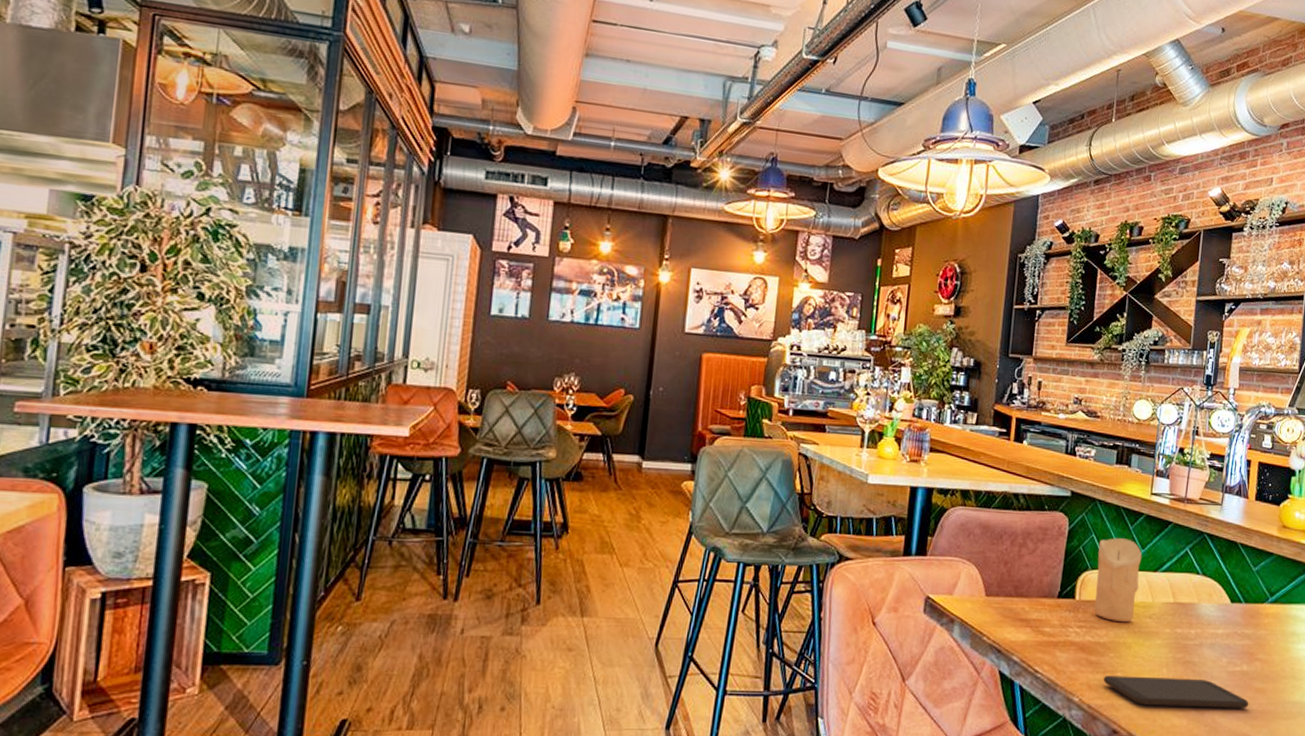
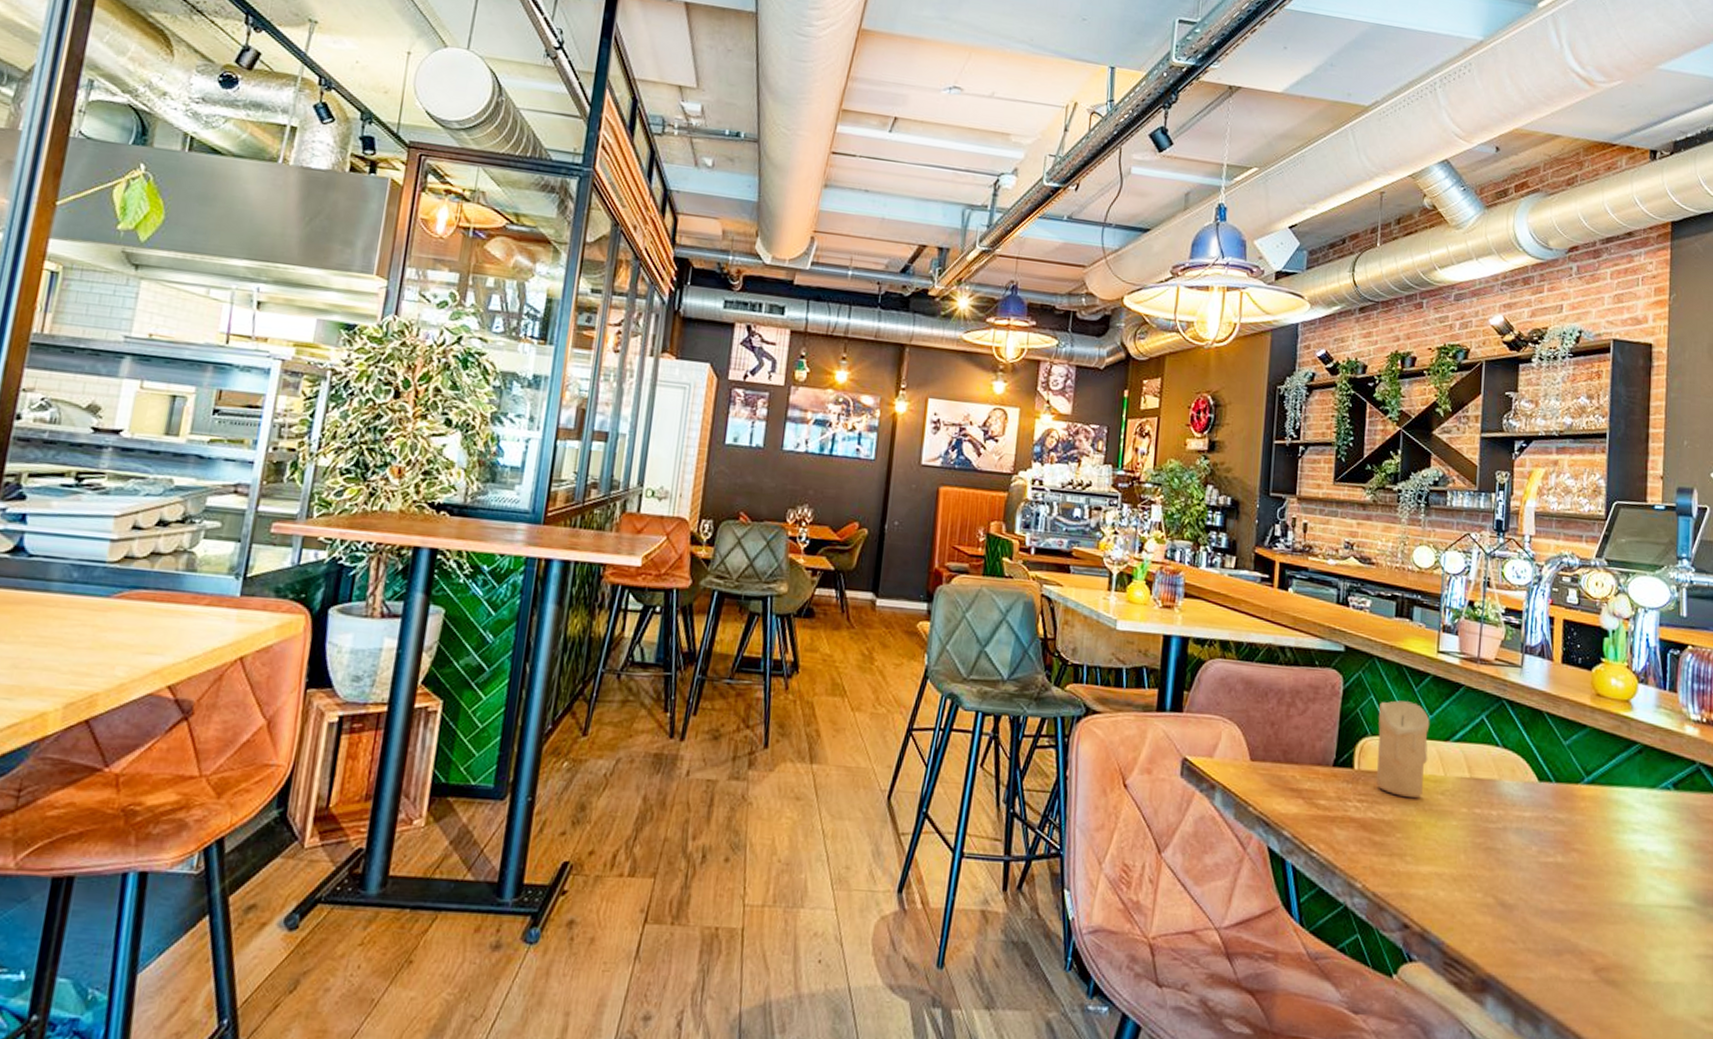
mobile phone: present [1103,675,1249,708] -> none [1390,859,1567,908]

